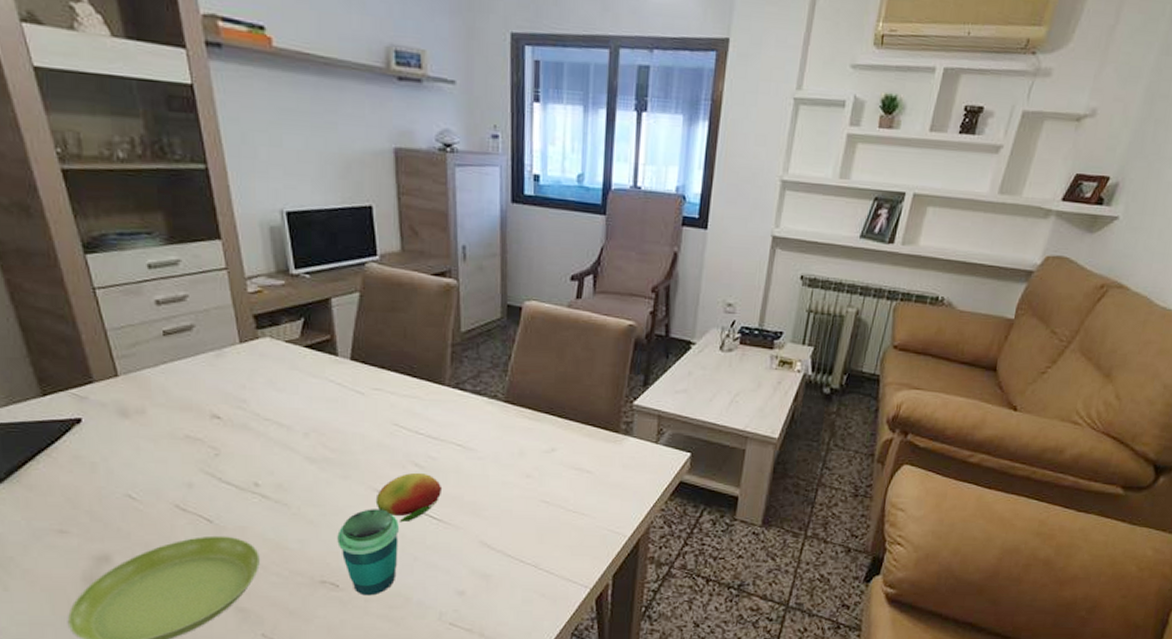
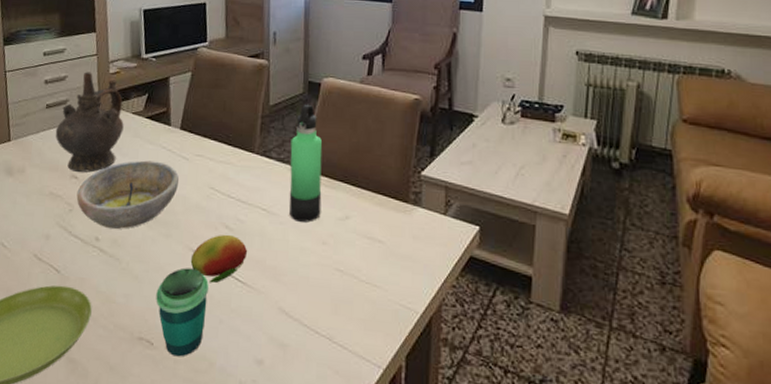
ceremonial vessel: none [181,290,276,411] -> present [55,72,124,172]
bowl: none [222,396,353,472] -> present [76,160,179,229]
thermos bottle: none [487,330,525,456] -> present [289,104,322,222]

